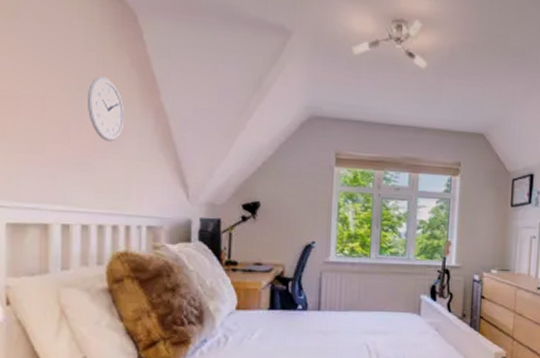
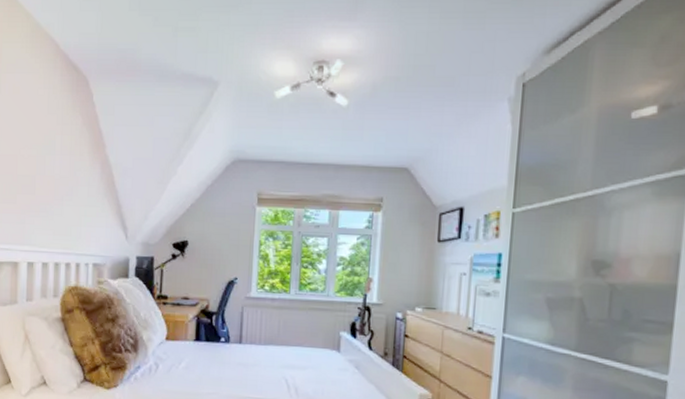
wall clock: present [88,76,124,142] -> none [49,135,77,191]

